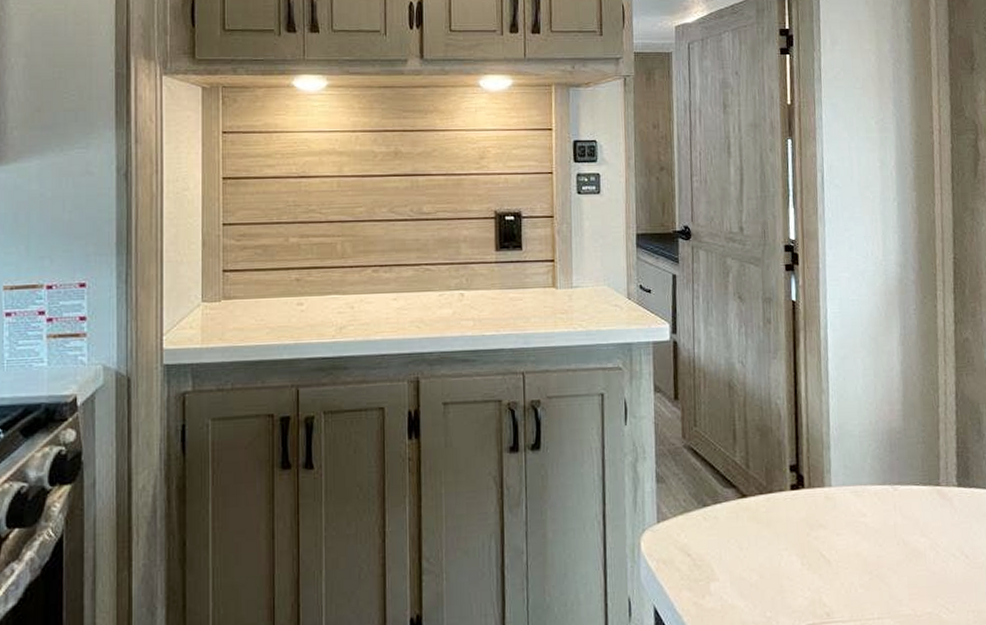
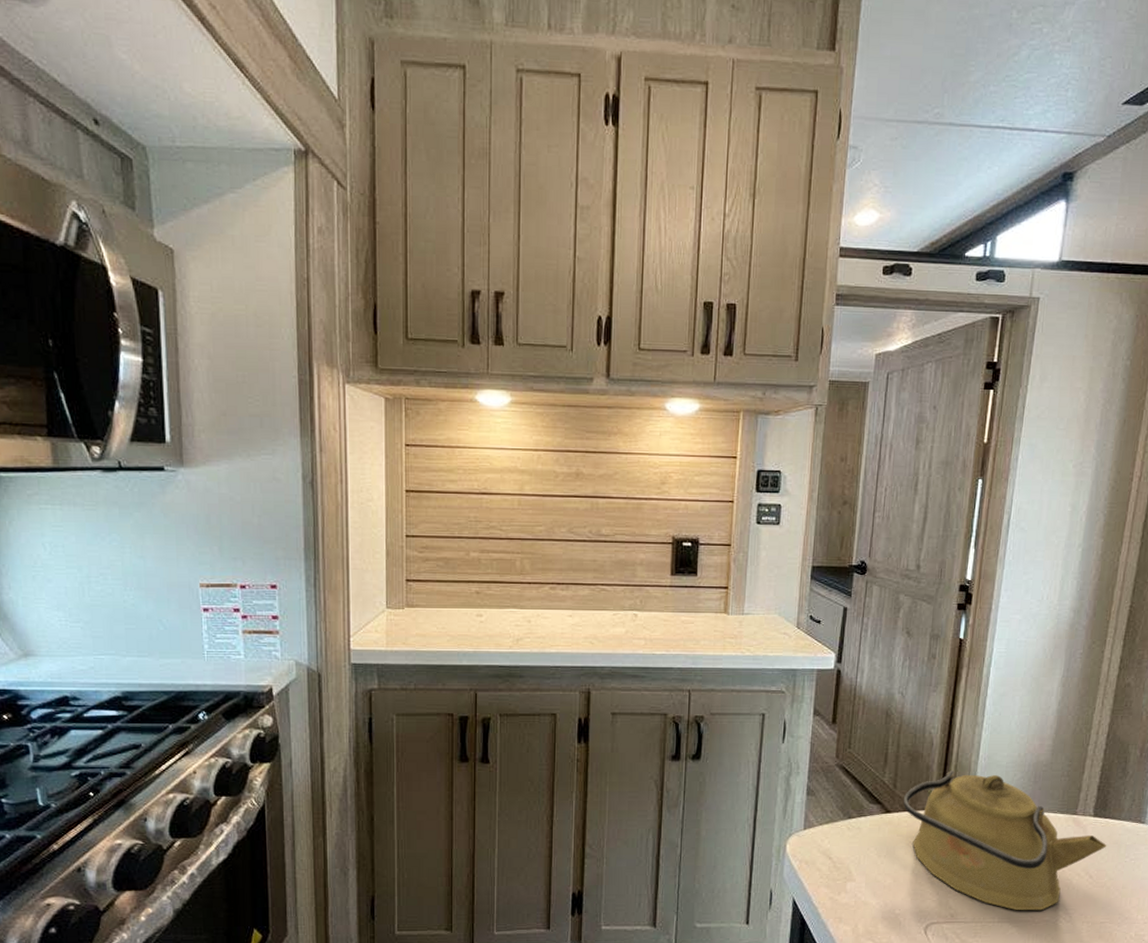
kettle: none [758,443,978,603] -> present [903,769,1107,911]

